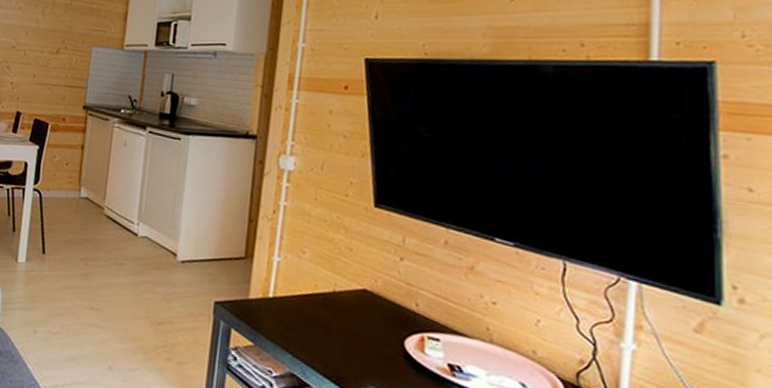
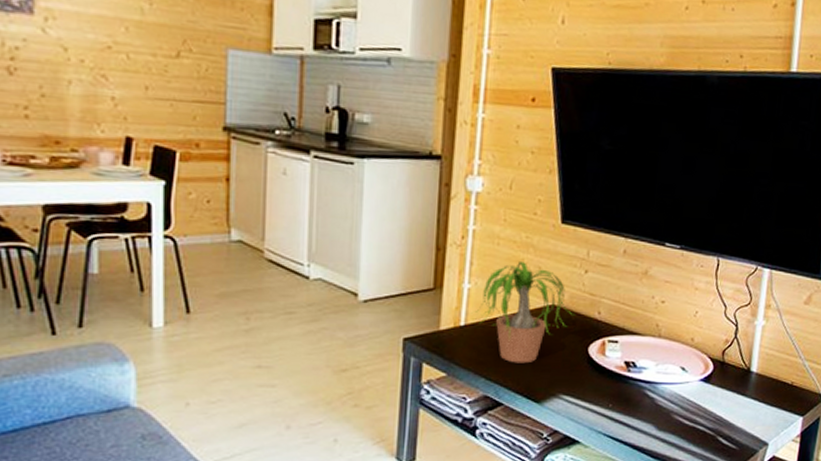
potted plant: none [280,241,386,347] -> present [471,262,572,364]

